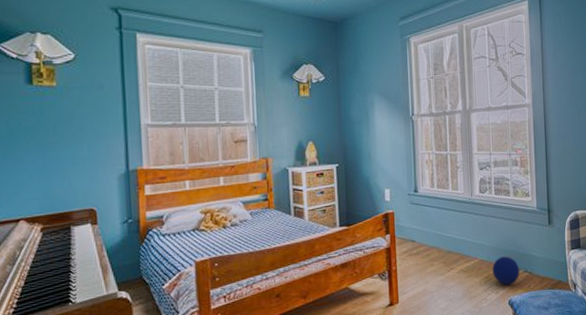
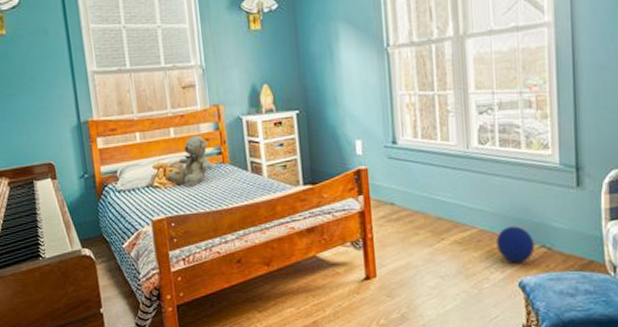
teddy bear: none [213,183,258,230] -> present [166,134,212,188]

